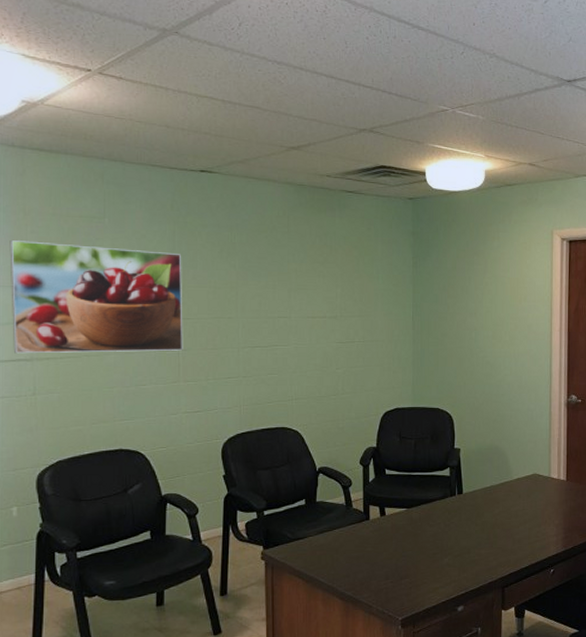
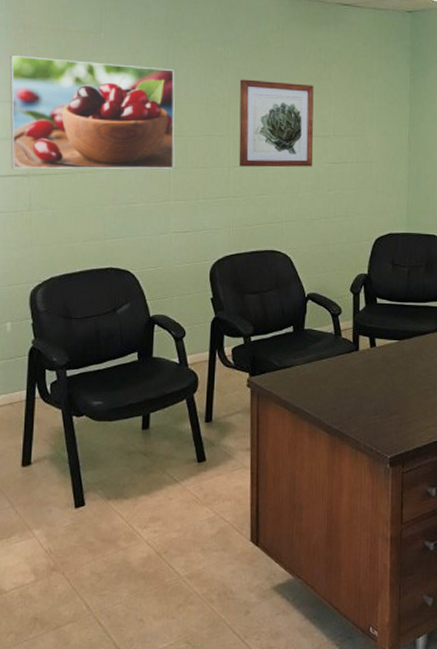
wall art: none [247,263,321,348] -> present [239,79,314,168]

